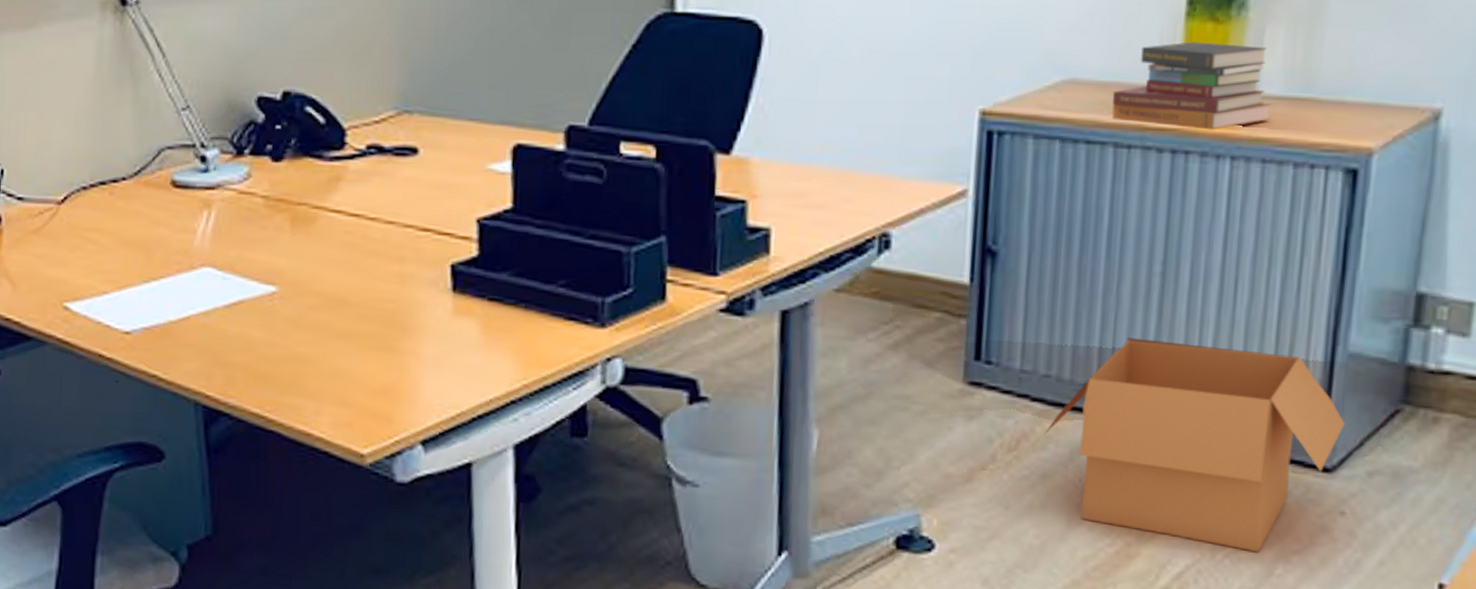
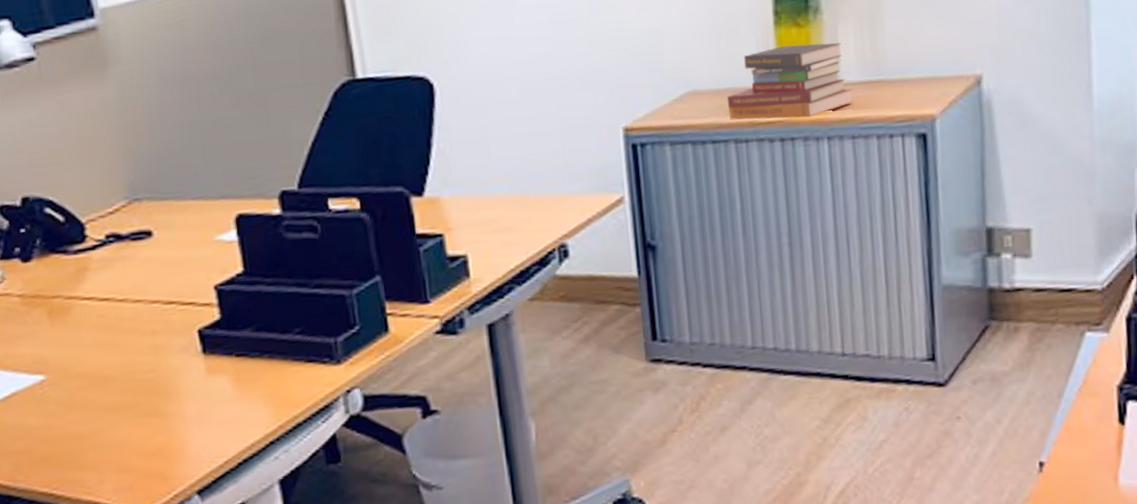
box: present [1044,337,1345,553] -> none [717,294,949,463]

